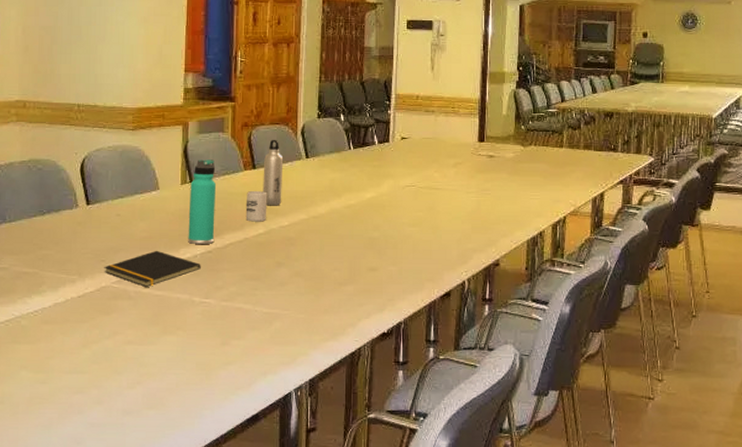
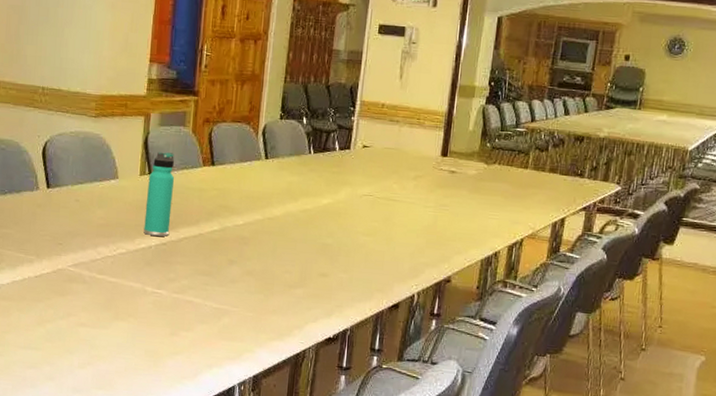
notepad: present [104,250,201,287] -> none [61,238,155,273]
cup: present [245,191,267,222] -> none [201,187,225,219]
water bottle: present [263,139,284,206] -> none [220,137,243,205]

